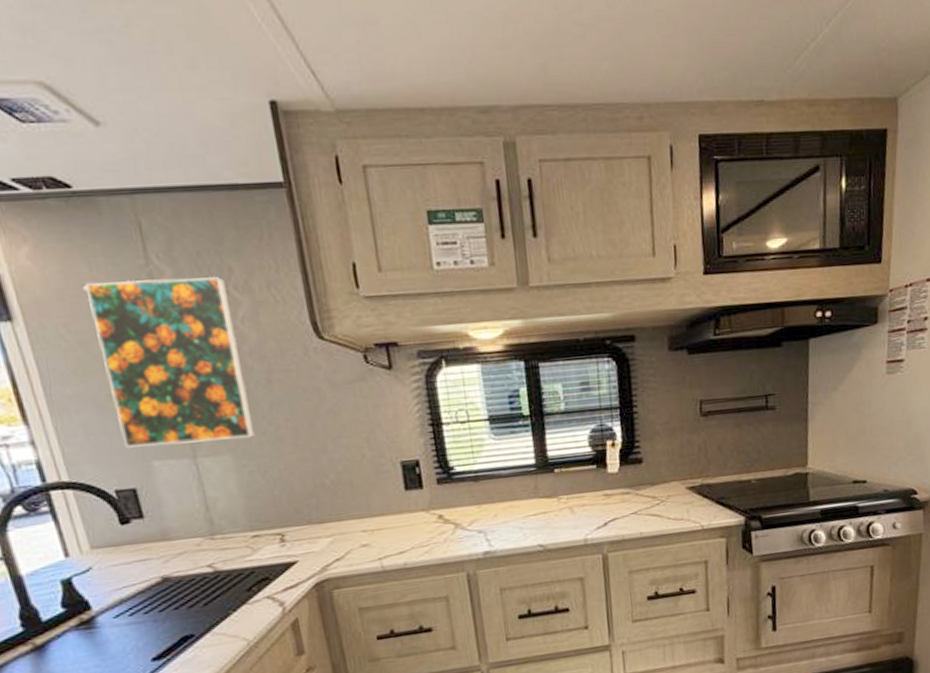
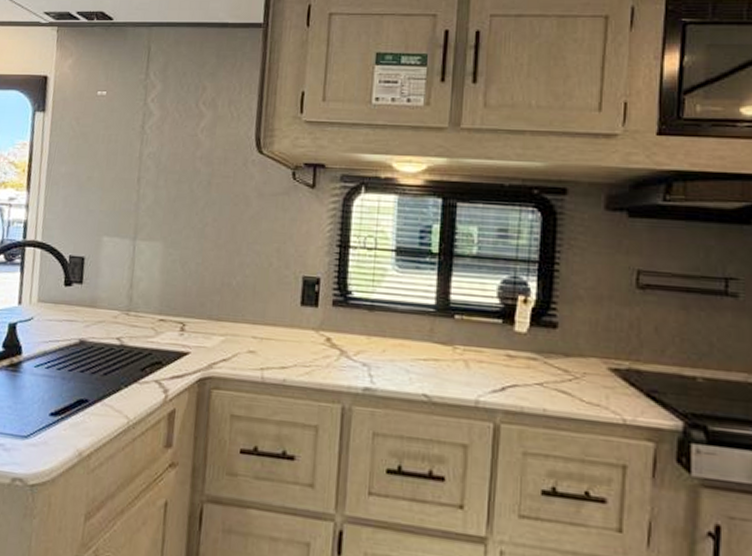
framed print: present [84,277,255,448] -> none [87,89,198,231]

